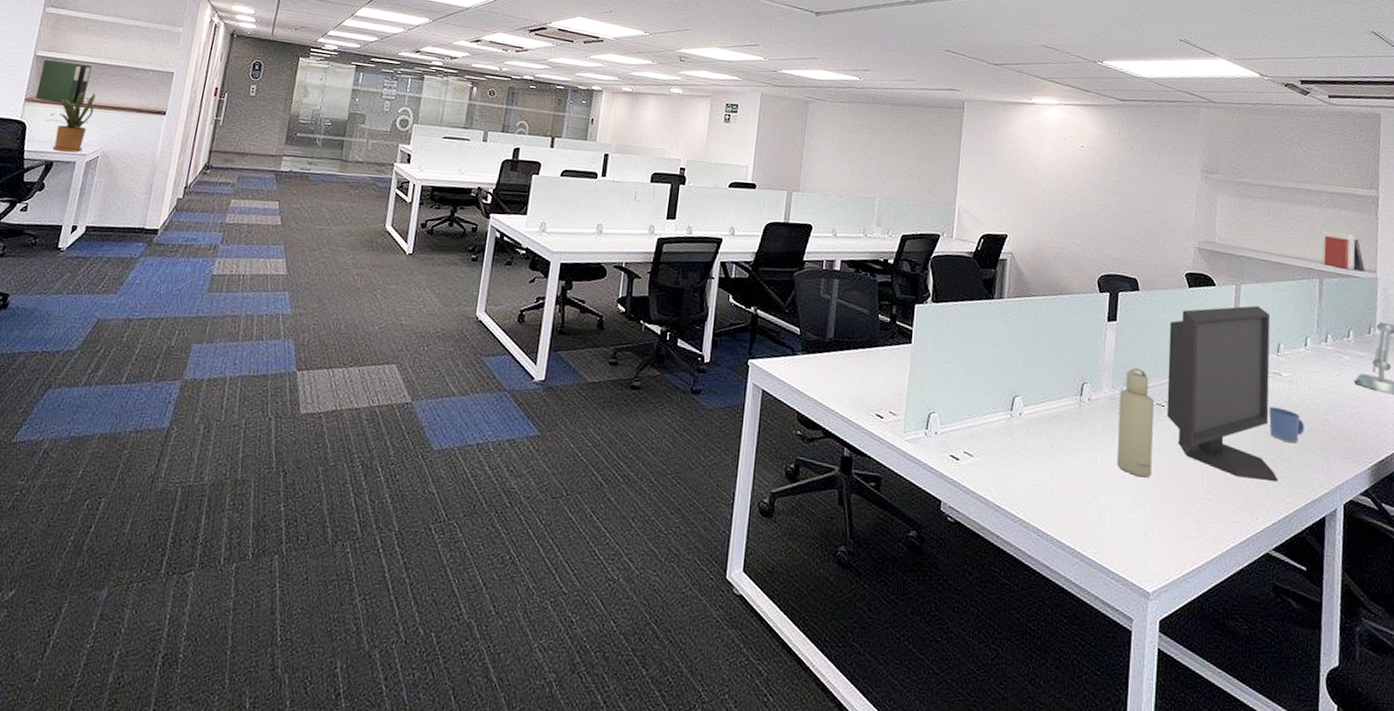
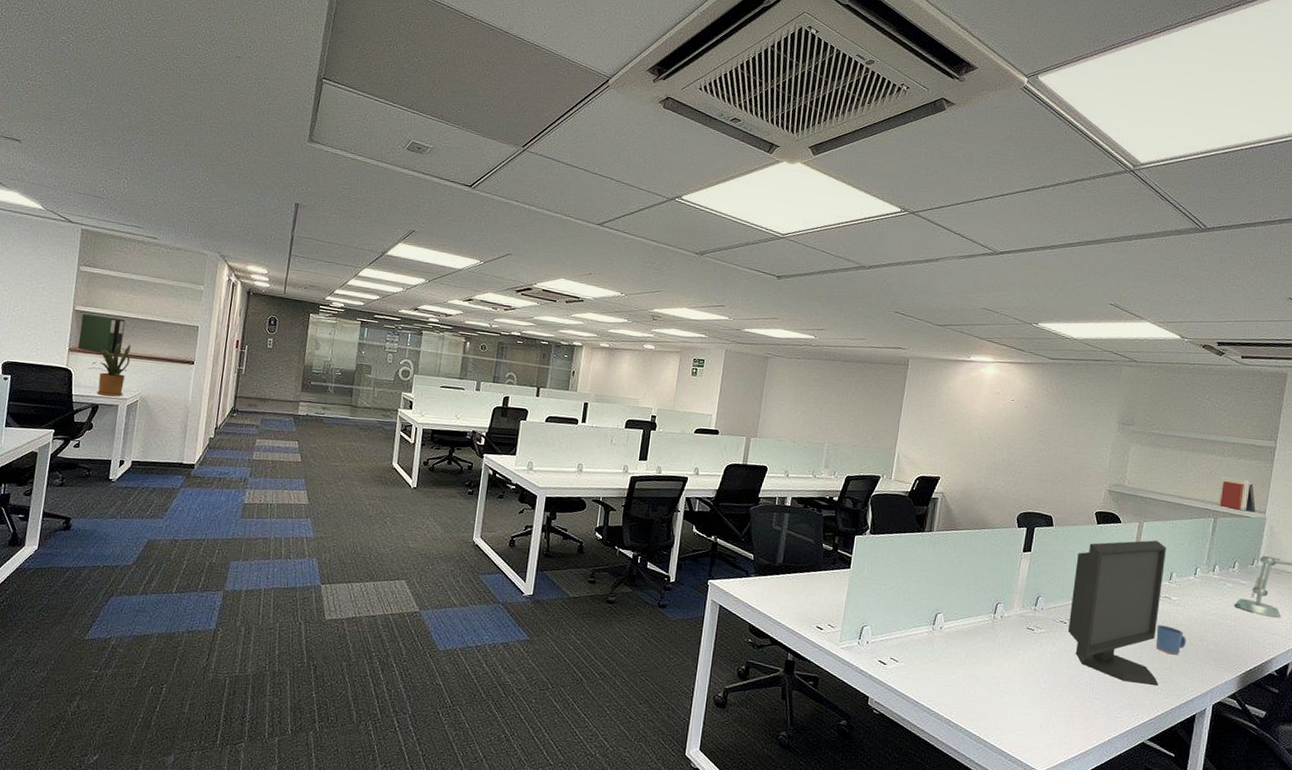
bottle: present [1117,368,1155,478] -> none [1021,591,1058,681]

